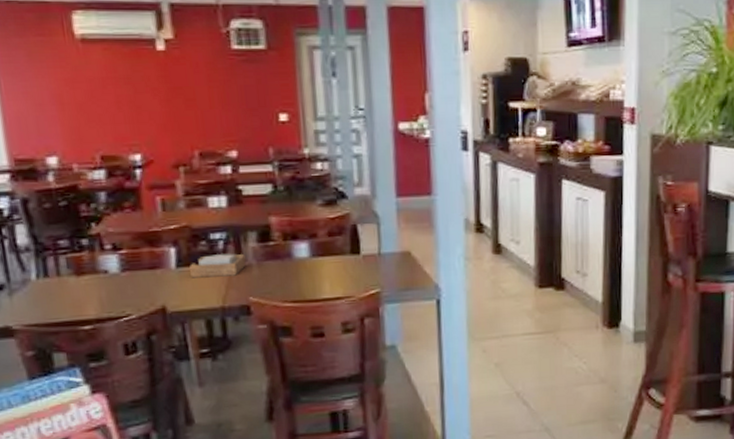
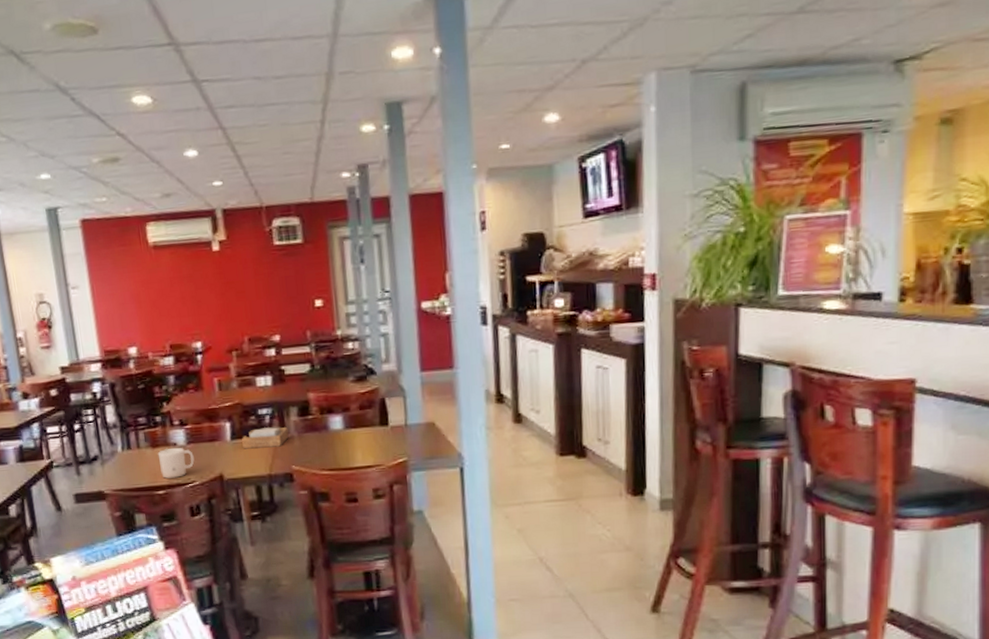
mug: none [83,275,131,312] -> present [157,447,195,479]

